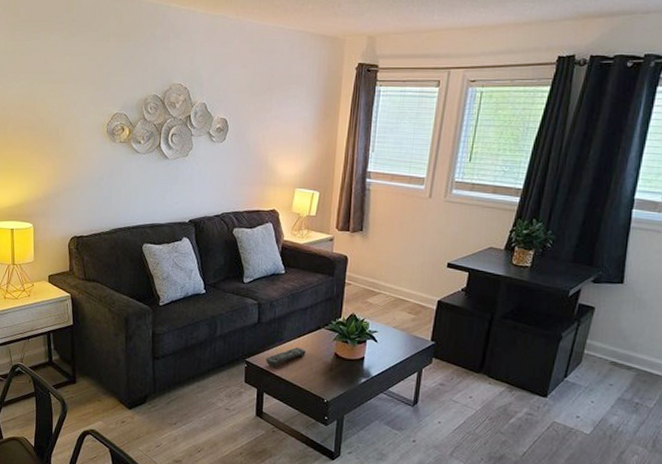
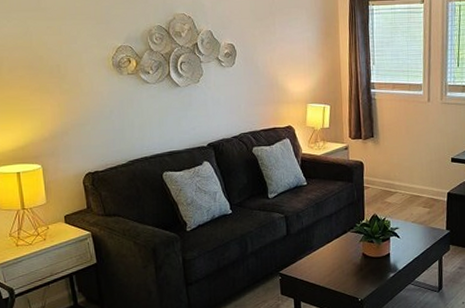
remote control: present [265,346,306,368] -> none [298,252,336,276]

